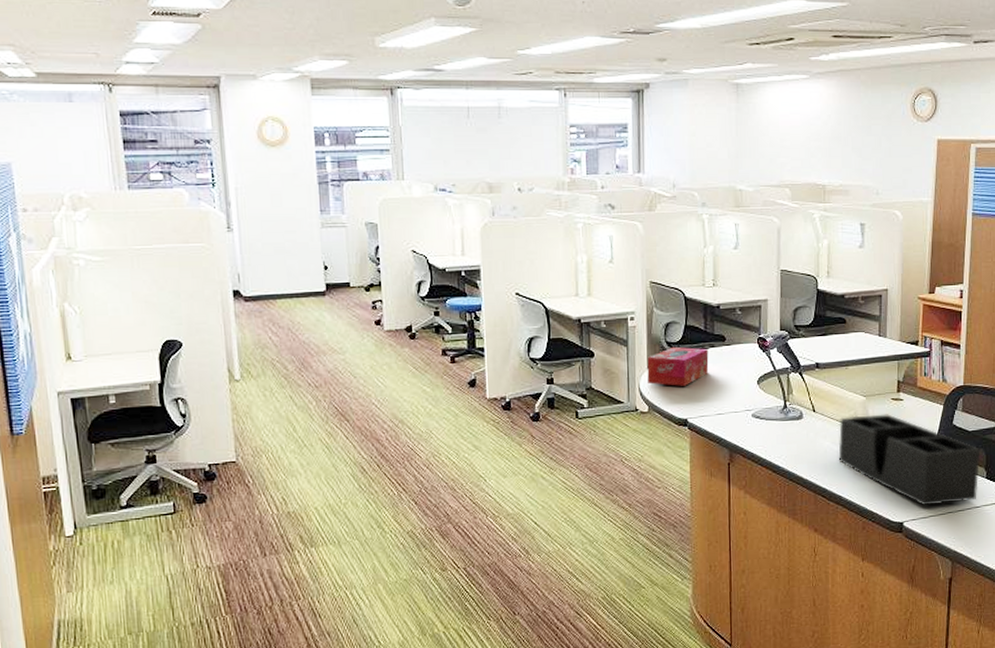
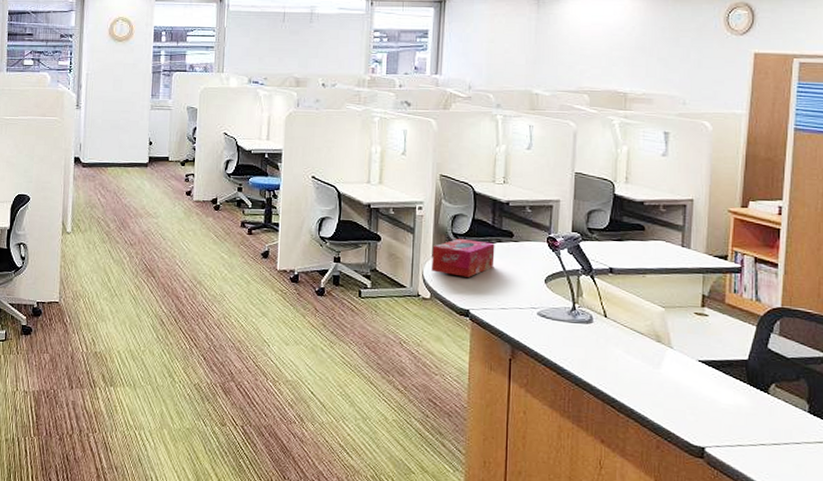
desk organizer: present [838,414,981,506] -> none [631,326,802,436]

